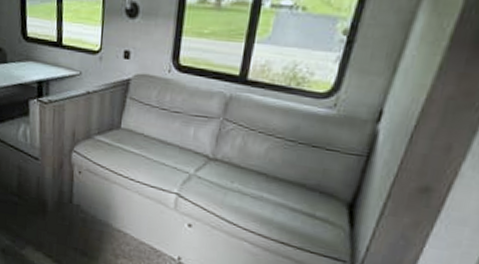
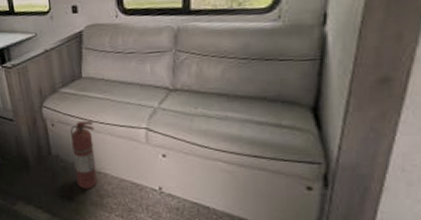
fire extinguisher: none [93,173,124,246] -> present [70,120,97,189]

